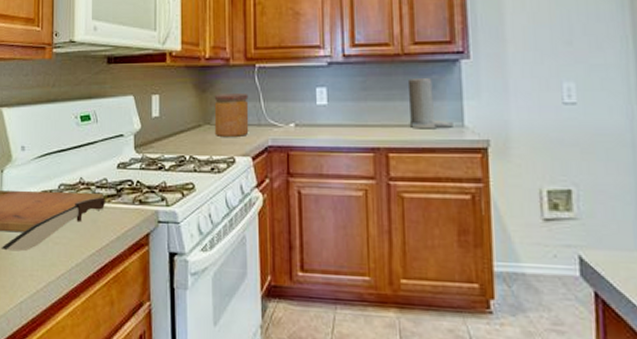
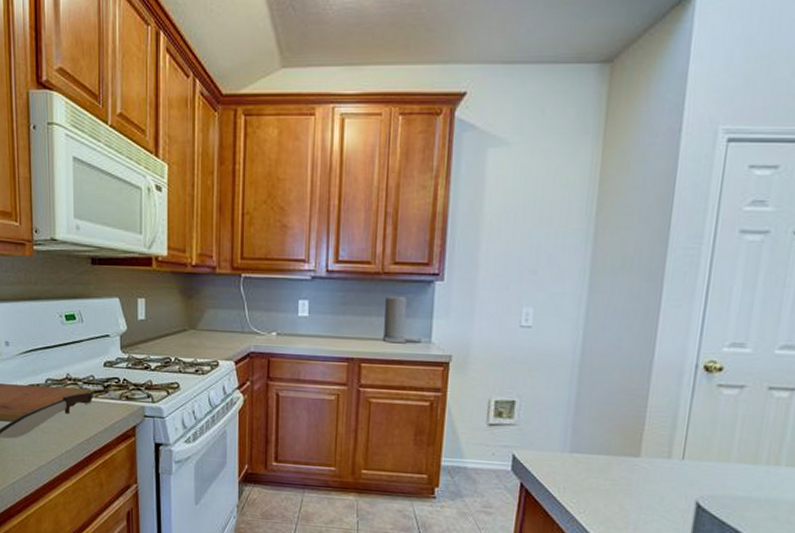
jar: present [214,92,249,138] -> none [199,300,234,343]

